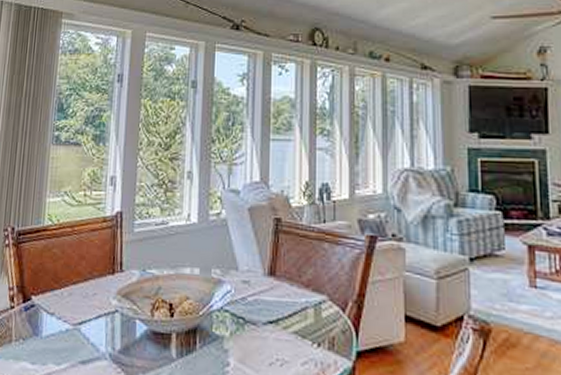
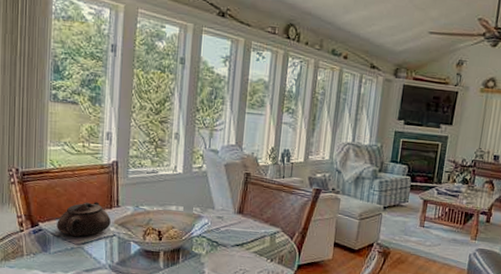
teapot: none [51,266,113,315] -> present [57,202,111,237]

